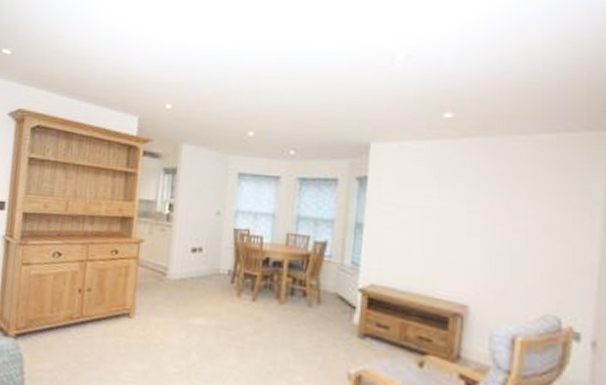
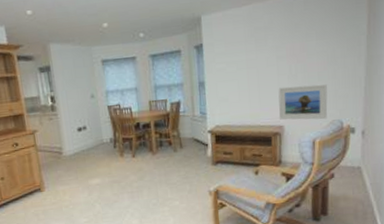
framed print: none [462,252,539,311] -> present [278,84,328,120]

